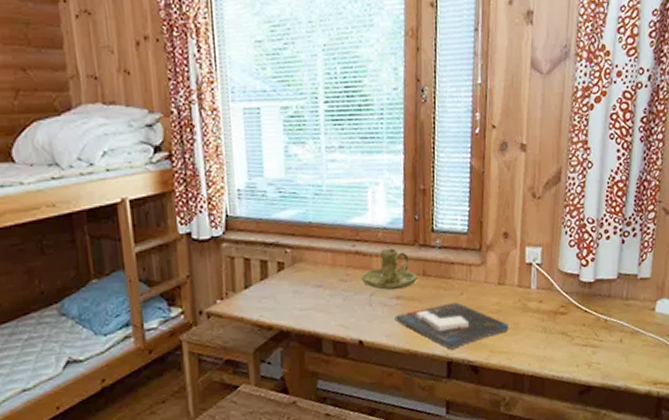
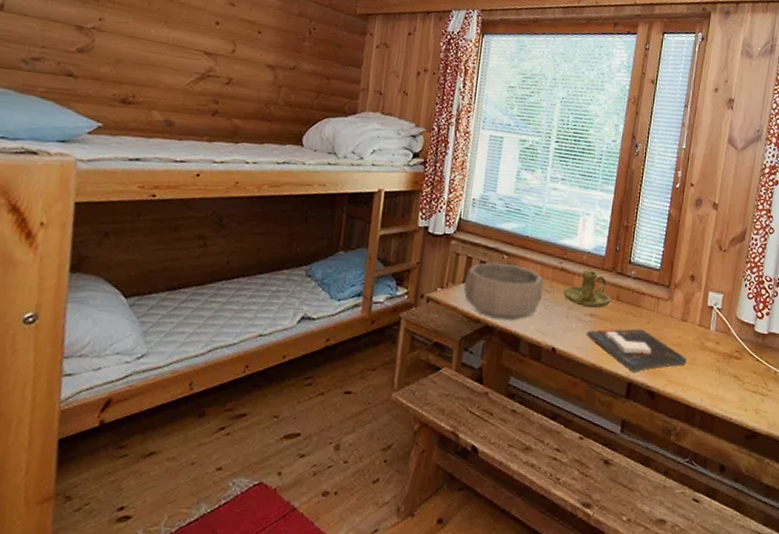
decorative bowl: none [246,258,339,322] -> present [463,262,544,320]

